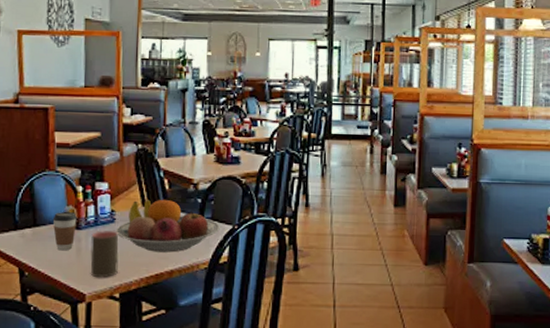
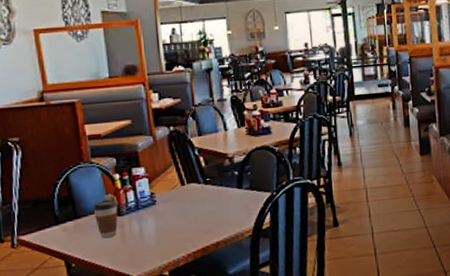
cup: present [90,231,119,278] -> none [134,212,165,260]
fruit bowl: present [115,199,220,253] -> none [157,176,259,228]

